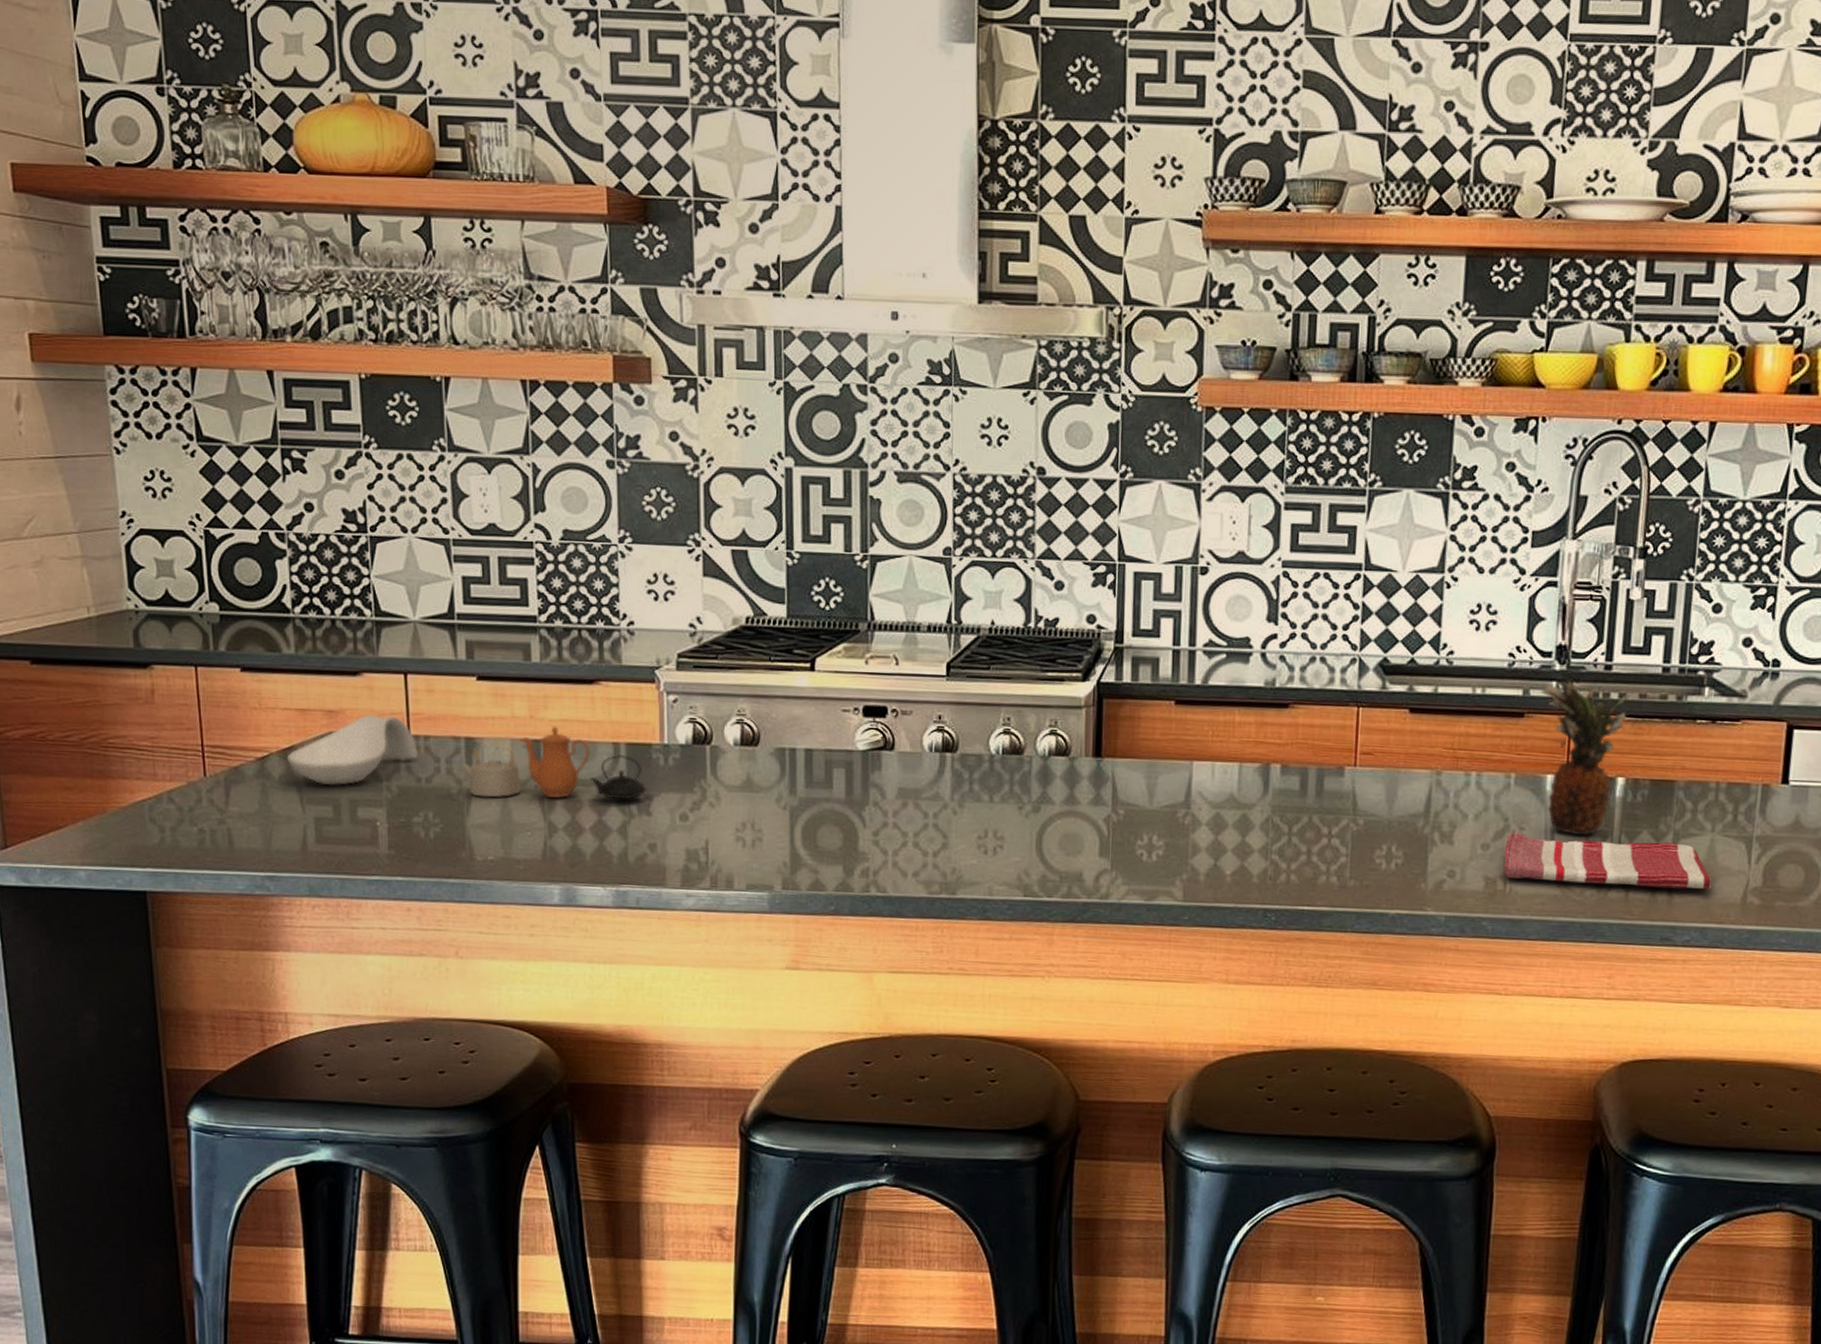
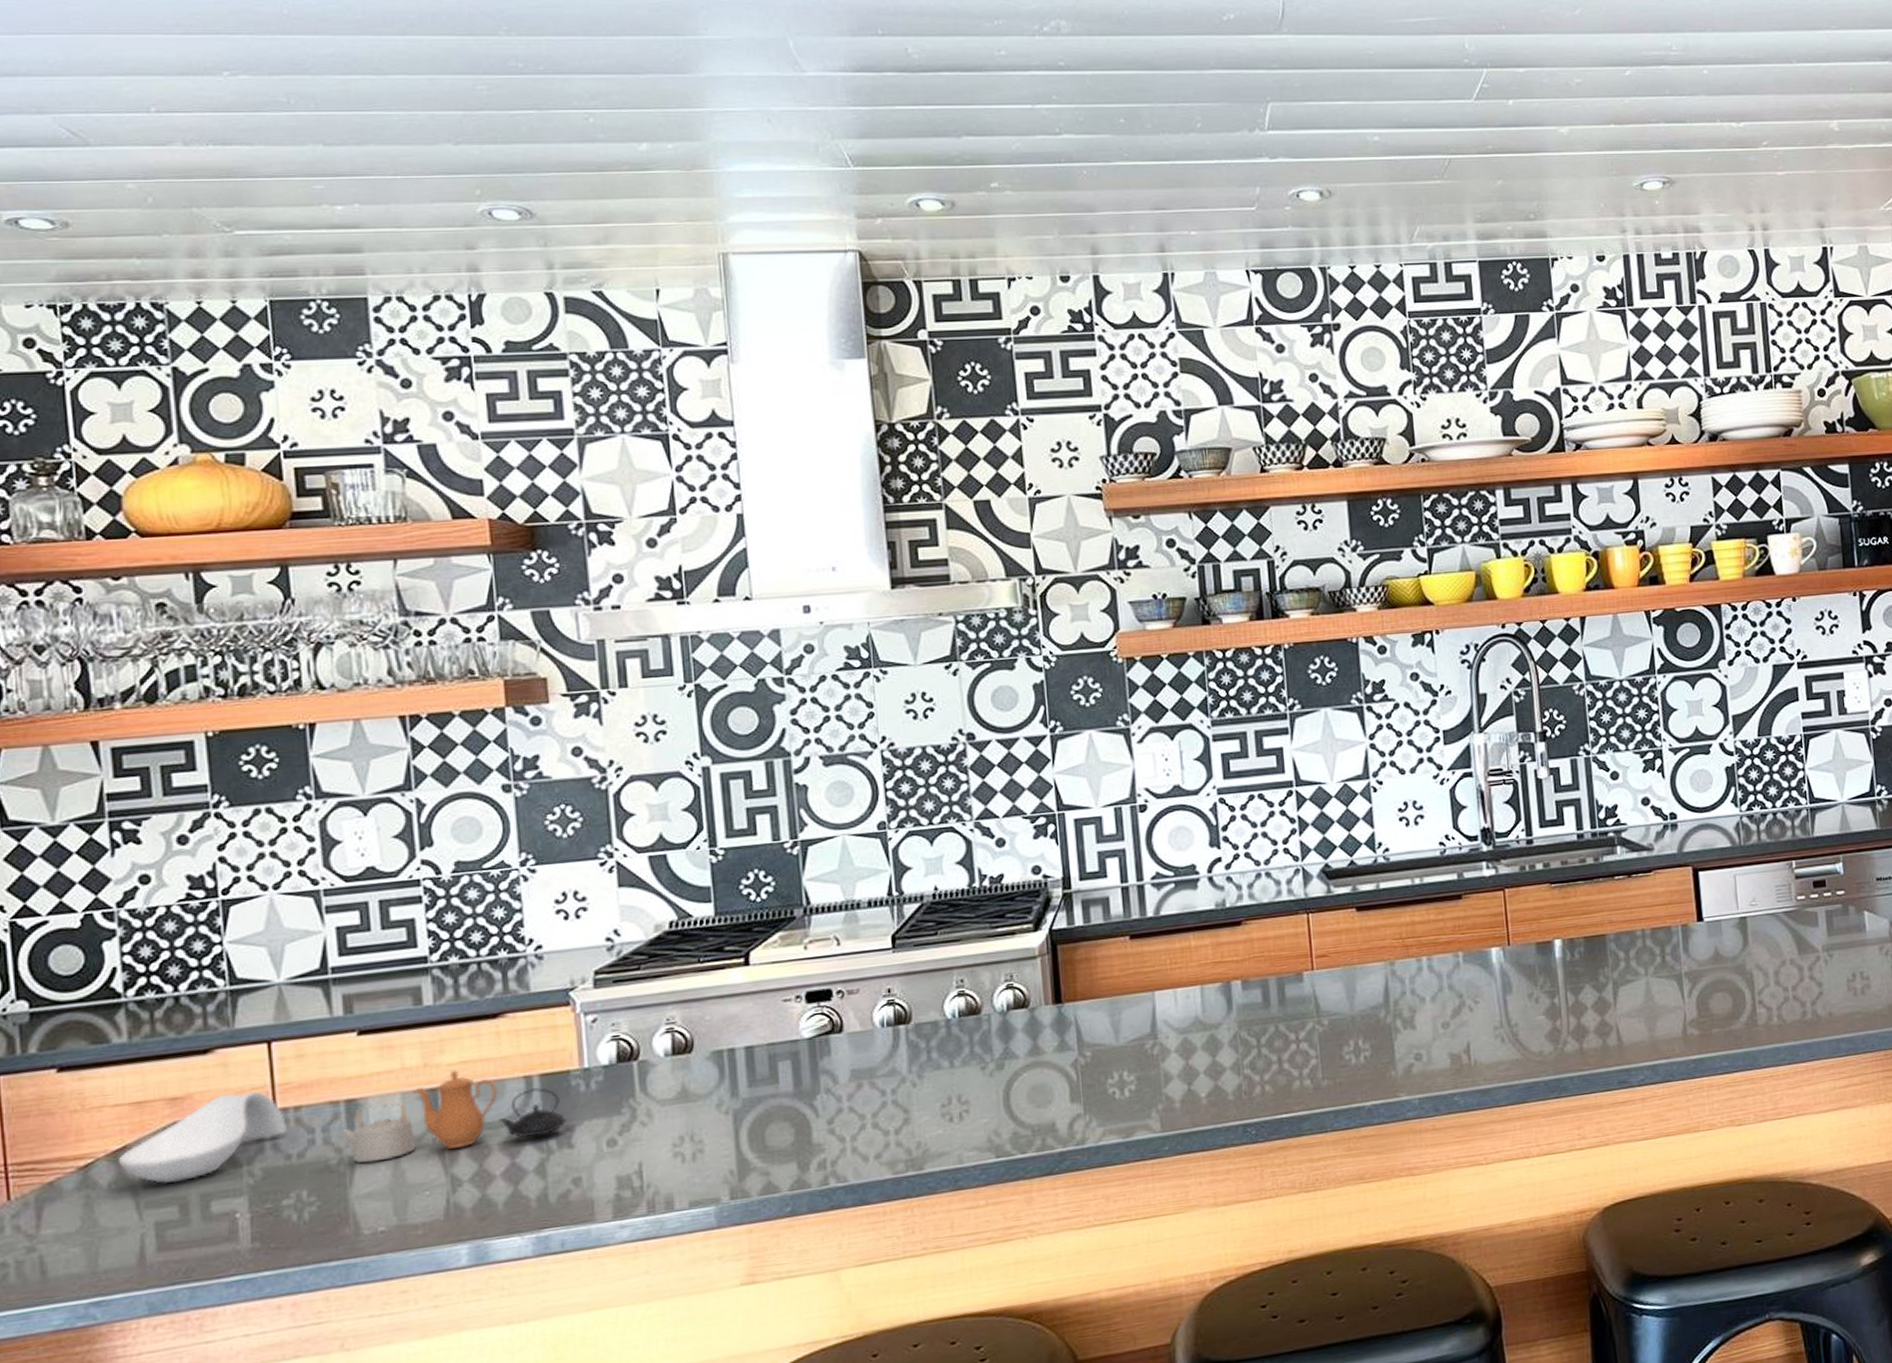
dish towel: present [1504,831,1712,889] -> none [1463,991,1655,1052]
fruit: present [1540,679,1630,835] -> none [1473,858,1554,1001]

